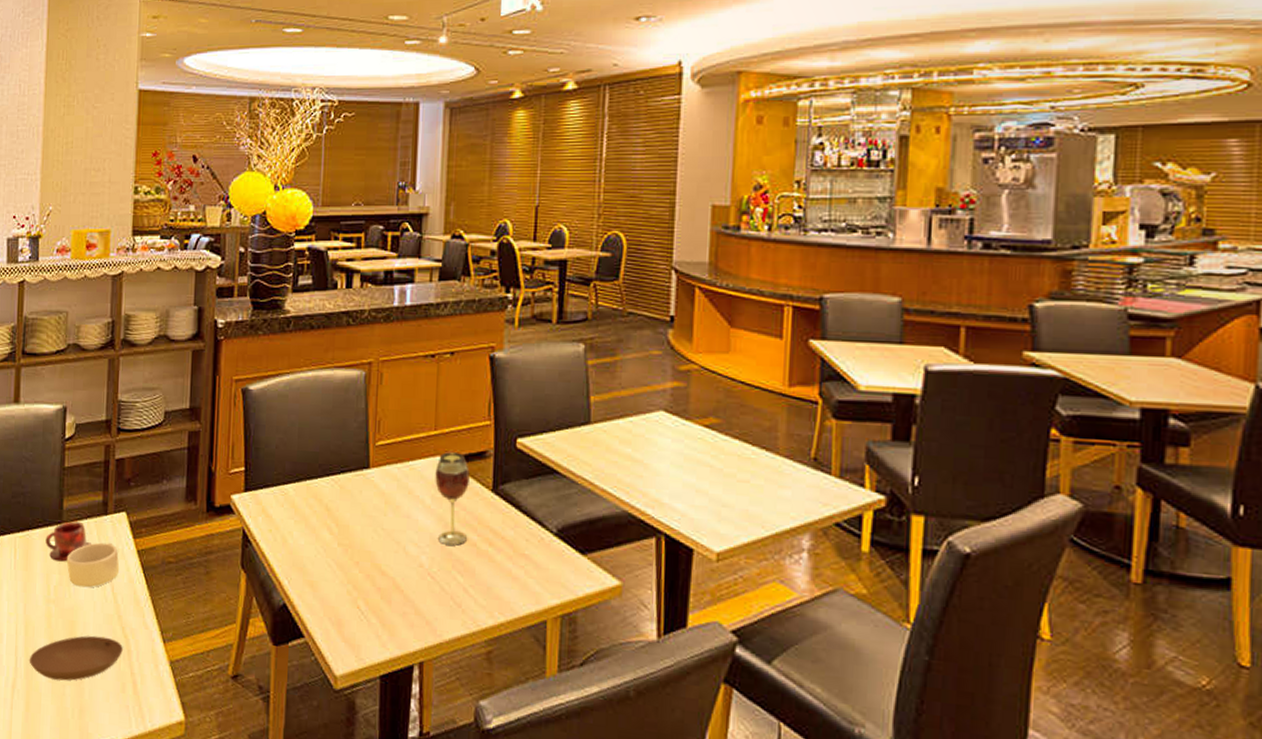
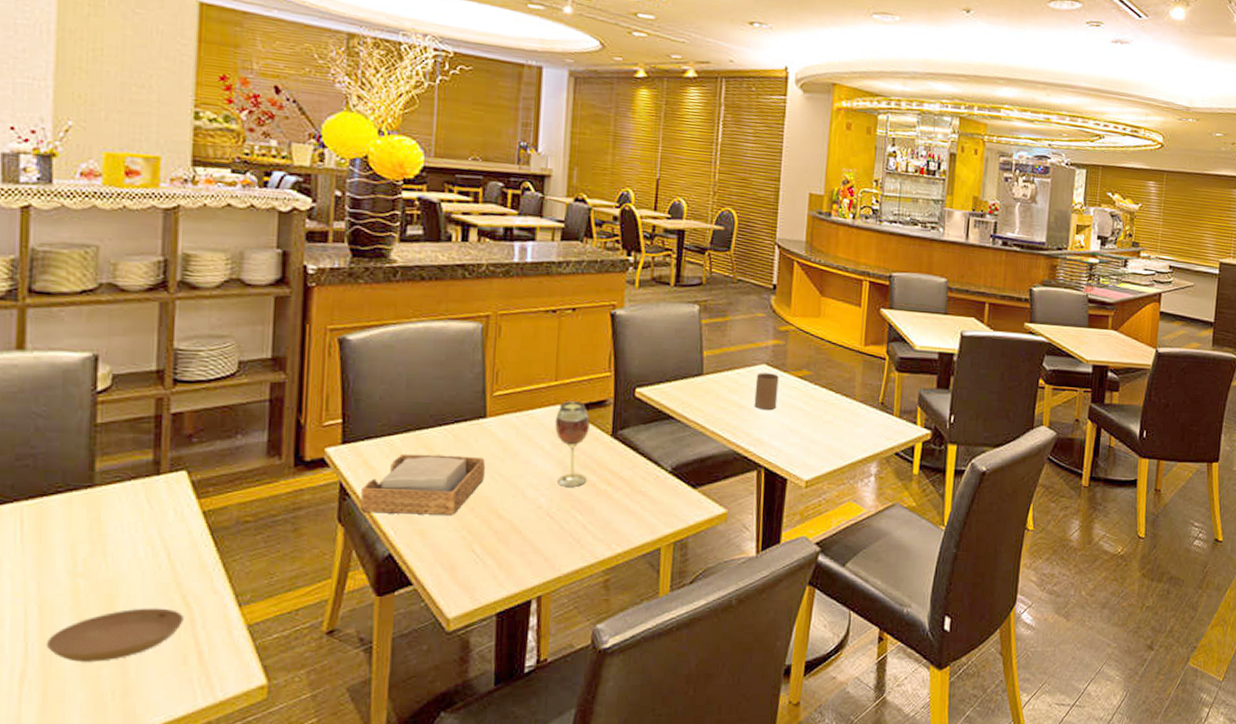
teacup: present [45,521,91,562] -> none [68,483,137,530]
mug: present [66,542,120,588] -> none [100,504,178,556]
napkin holder: none [260,503,370,568] -> present [361,453,486,515]
cup: none [650,421,680,466] -> present [754,373,779,411]

